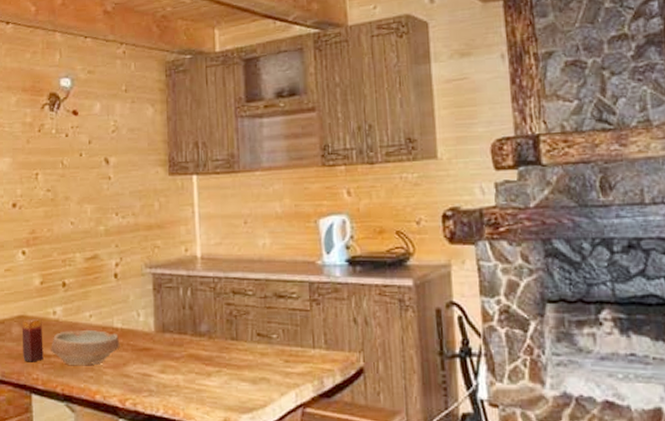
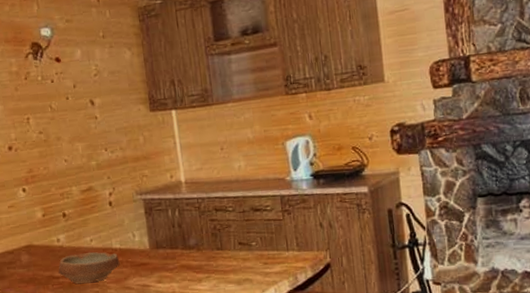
candle: present [21,319,44,362] -> none [29,247,53,285]

